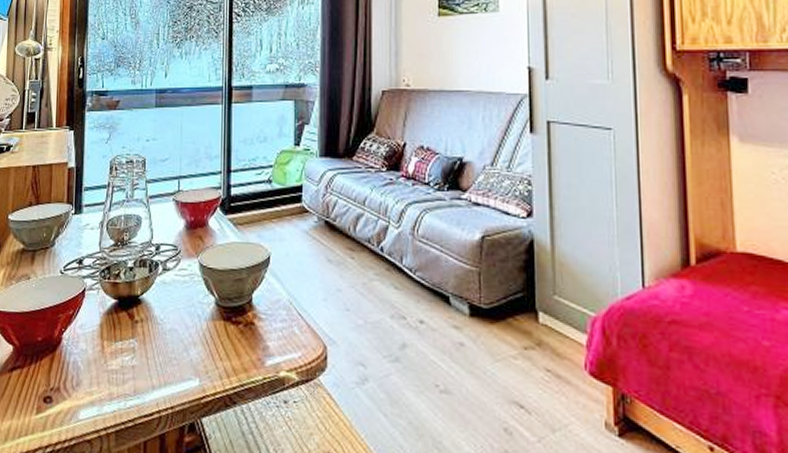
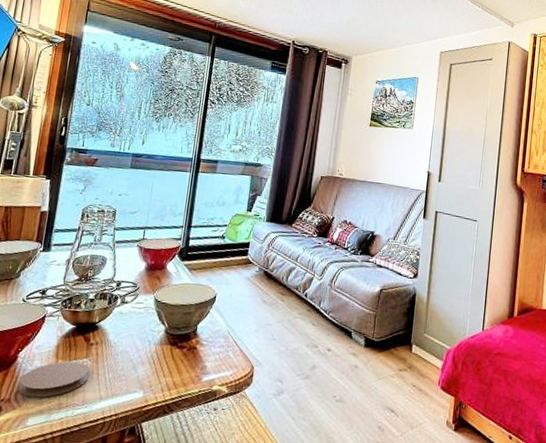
coaster: none [66,342,137,386] -> present [18,361,89,398]

